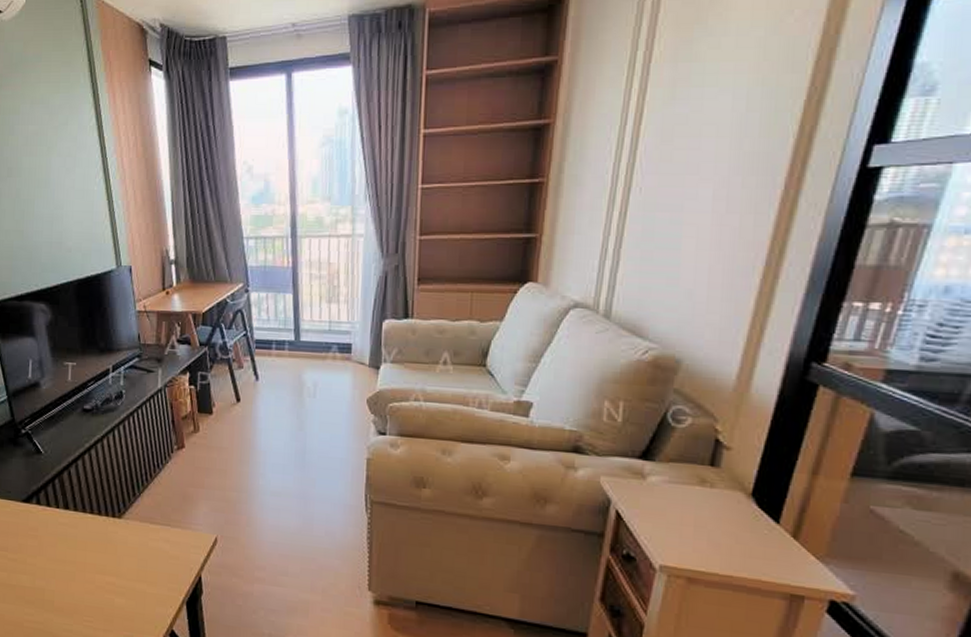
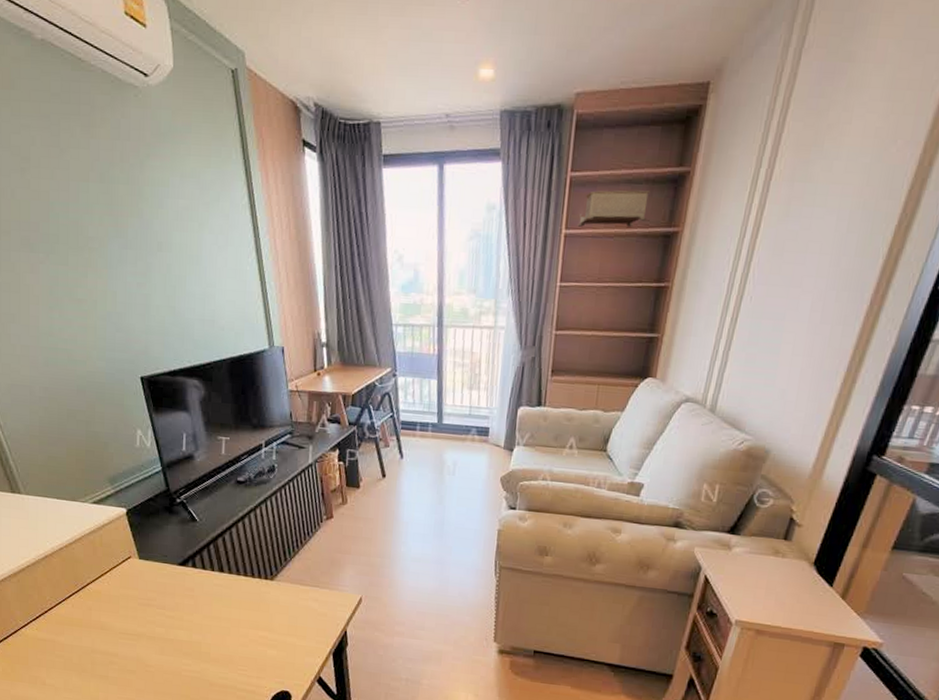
decorative box: none [437,83,515,125] -> present [577,190,651,227]

